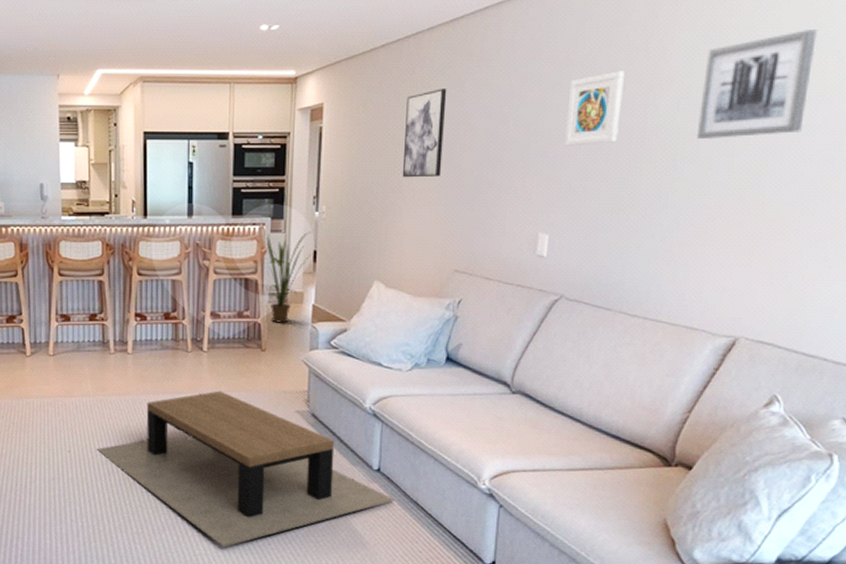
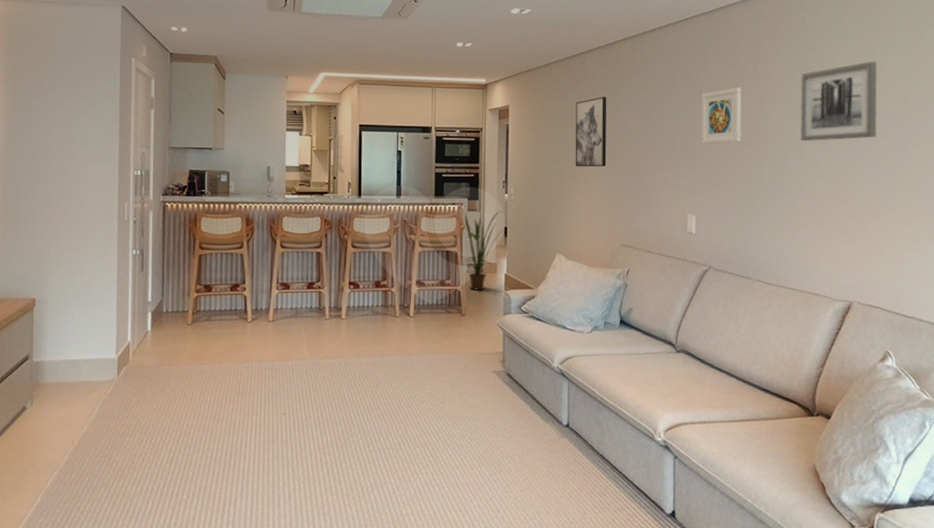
coffee table: present [97,391,394,548] -> none [311,353,583,506]

